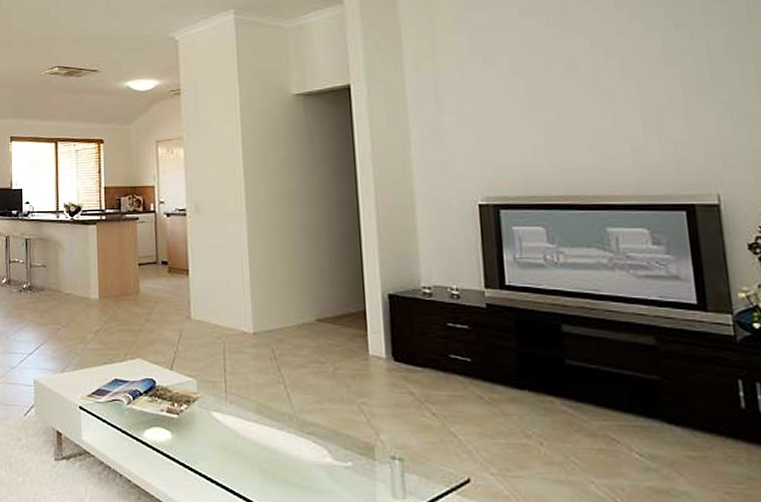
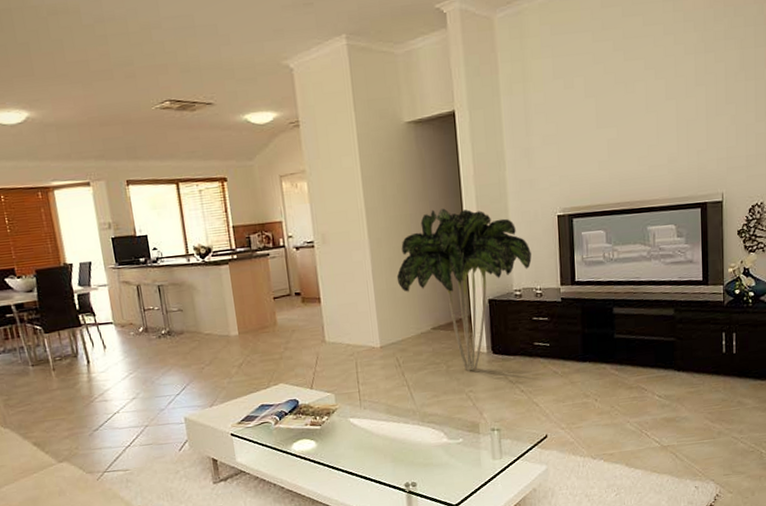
indoor plant: none [276,186,445,378] -> present [396,208,532,371]

